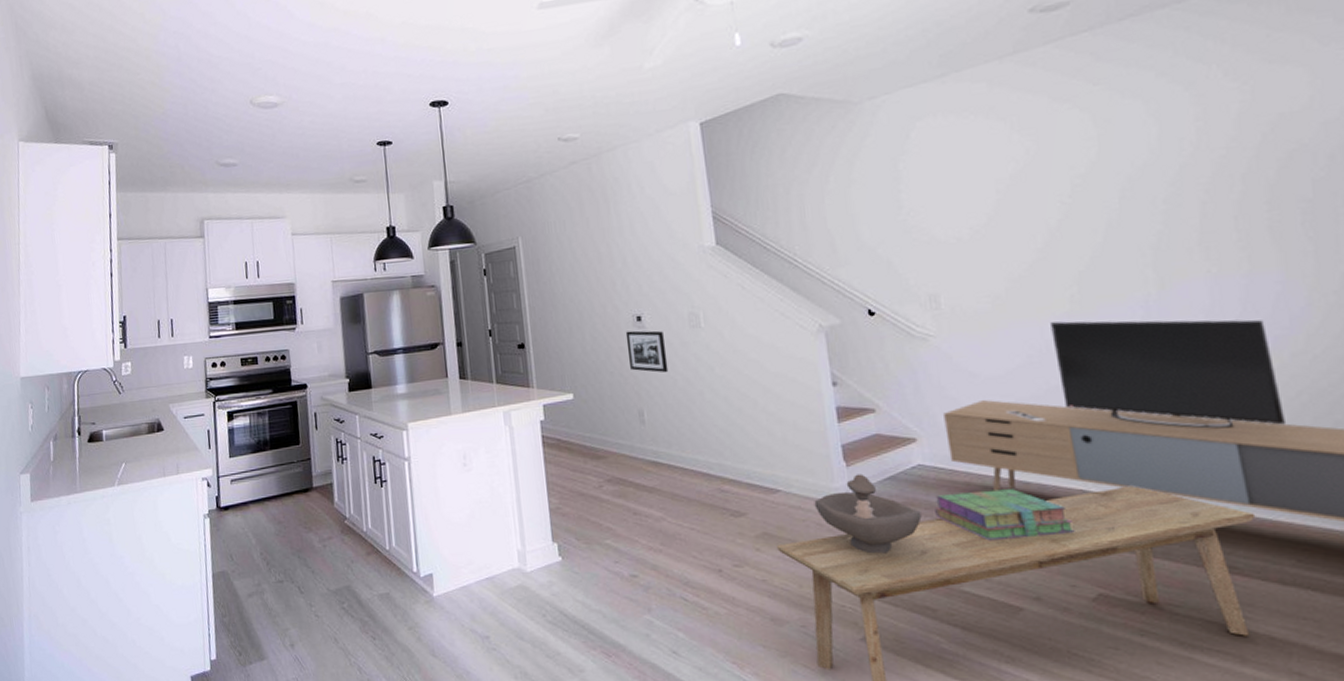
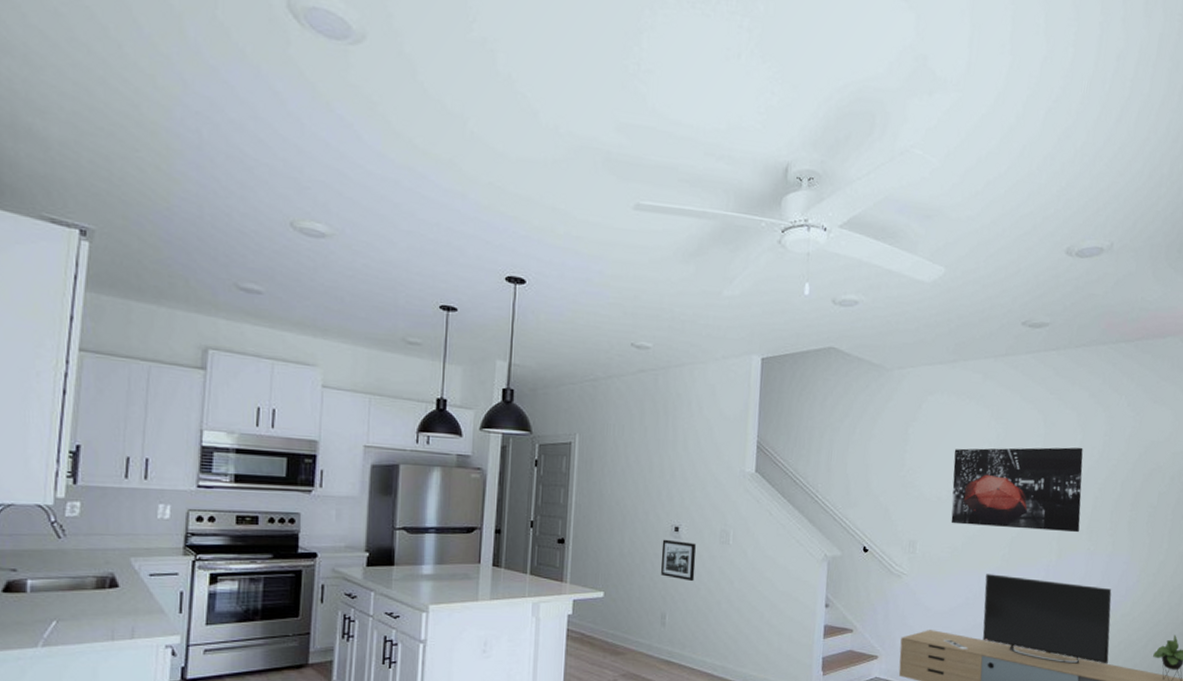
wall art: none [967,142,1186,267] -> present [951,447,1083,533]

